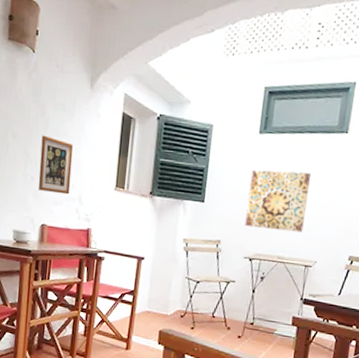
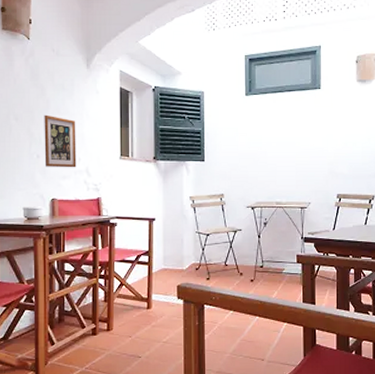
wall art: present [244,169,311,233] -> none [243,126,295,179]

